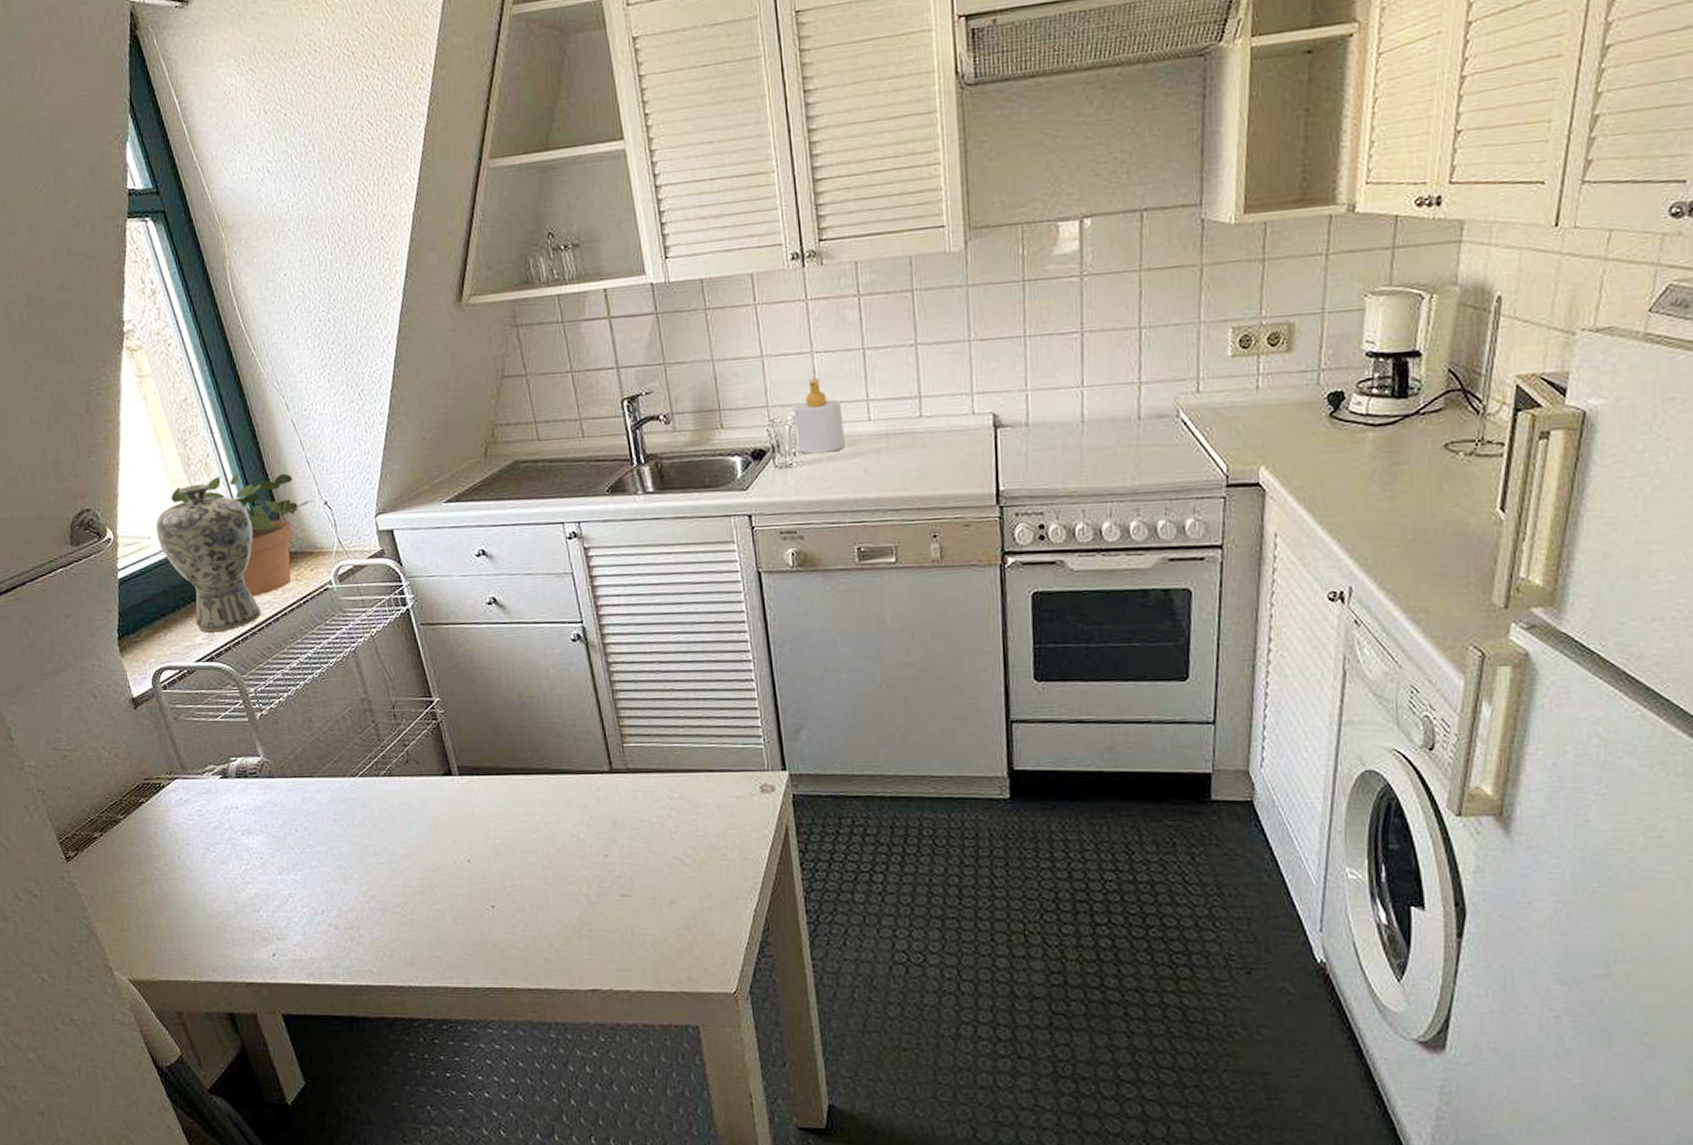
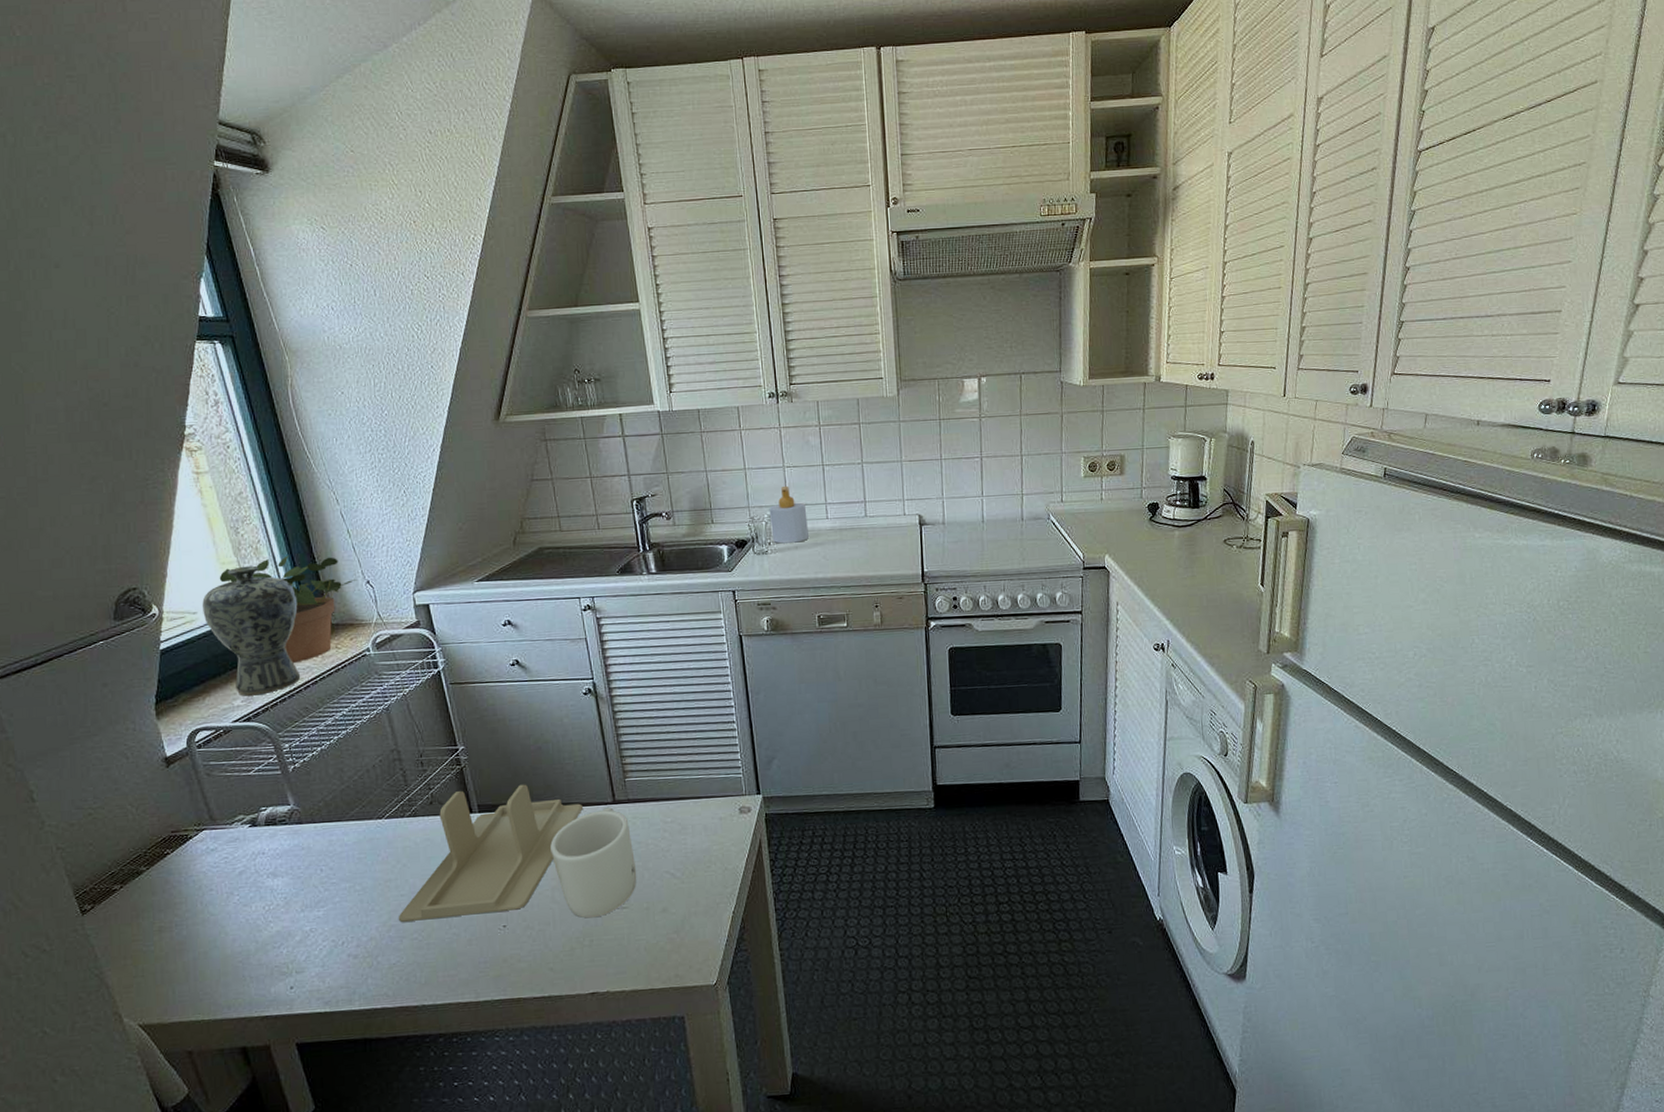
napkin holder: none [378,745,575,893] -> present [398,784,583,922]
mug: none [540,777,640,905] -> present [550,807,637,919]

